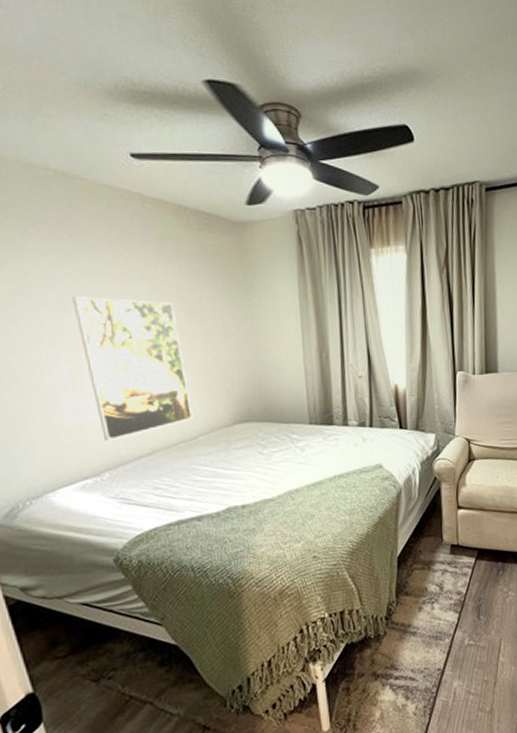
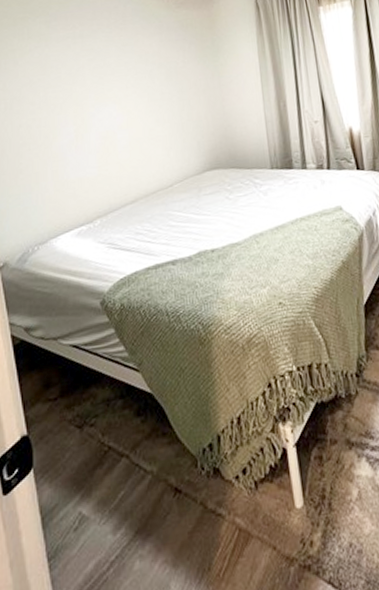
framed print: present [72,297,193,442] -> none [80,68,170,192]

